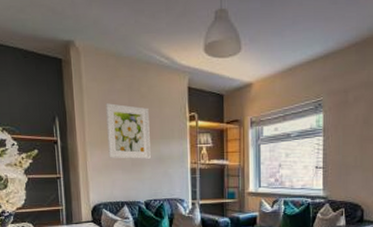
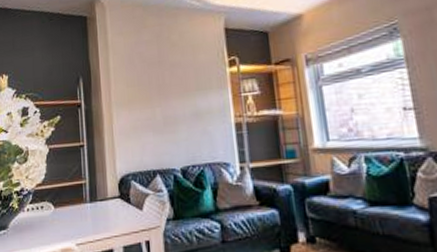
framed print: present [106,103,151,159] -> none [133,56,186,119]

